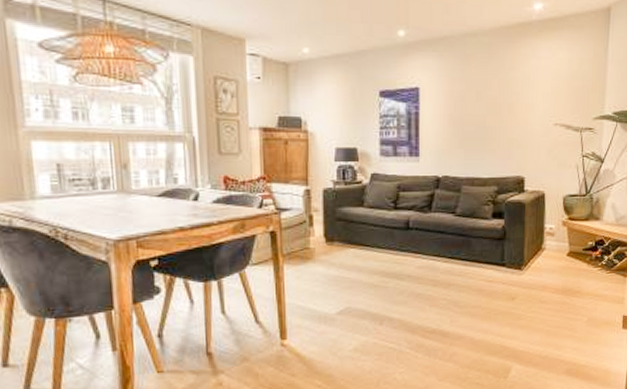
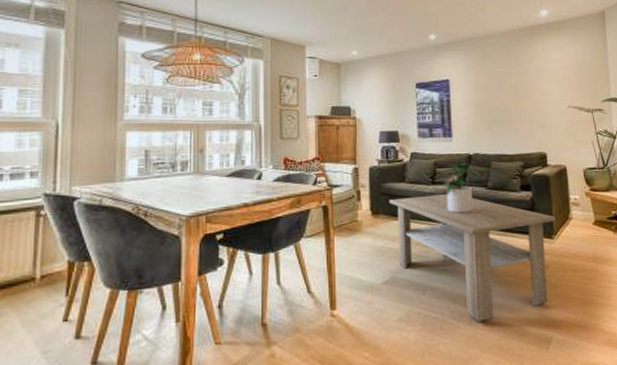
coffee table: none [345,221,528,352] -> present [389,194,556,322]
potted plant: none [404,186,448,242] -> present [441,162,480,213]

